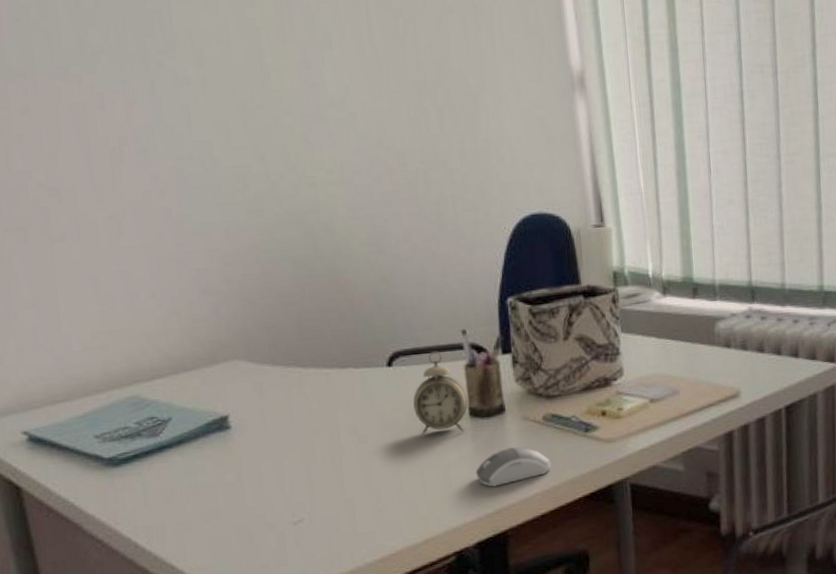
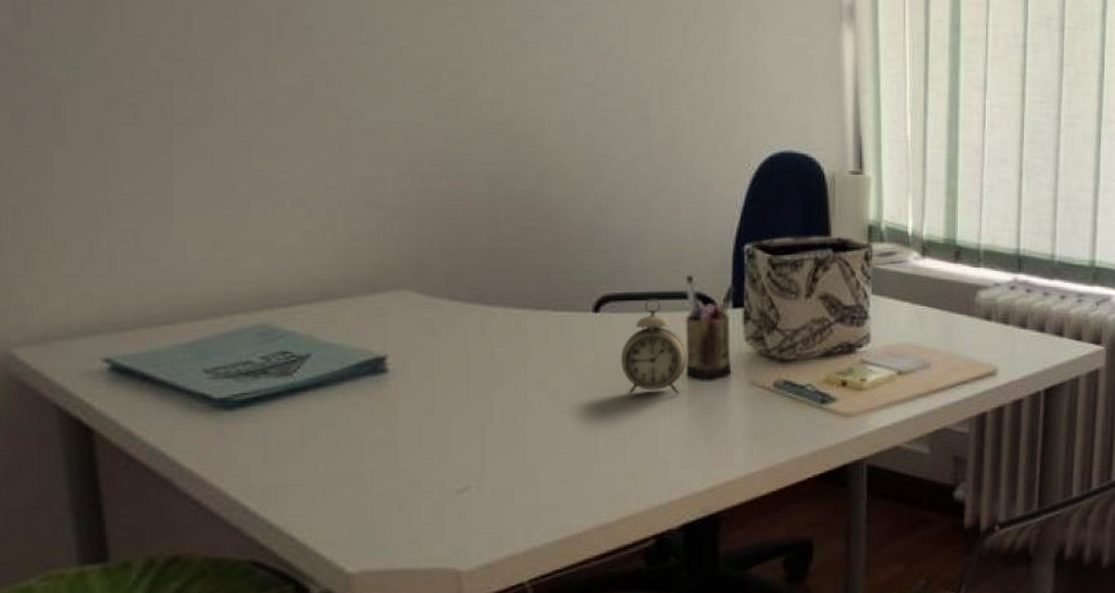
computer mouse: present [475,446,551,487] -> none [688,415,778,460]

